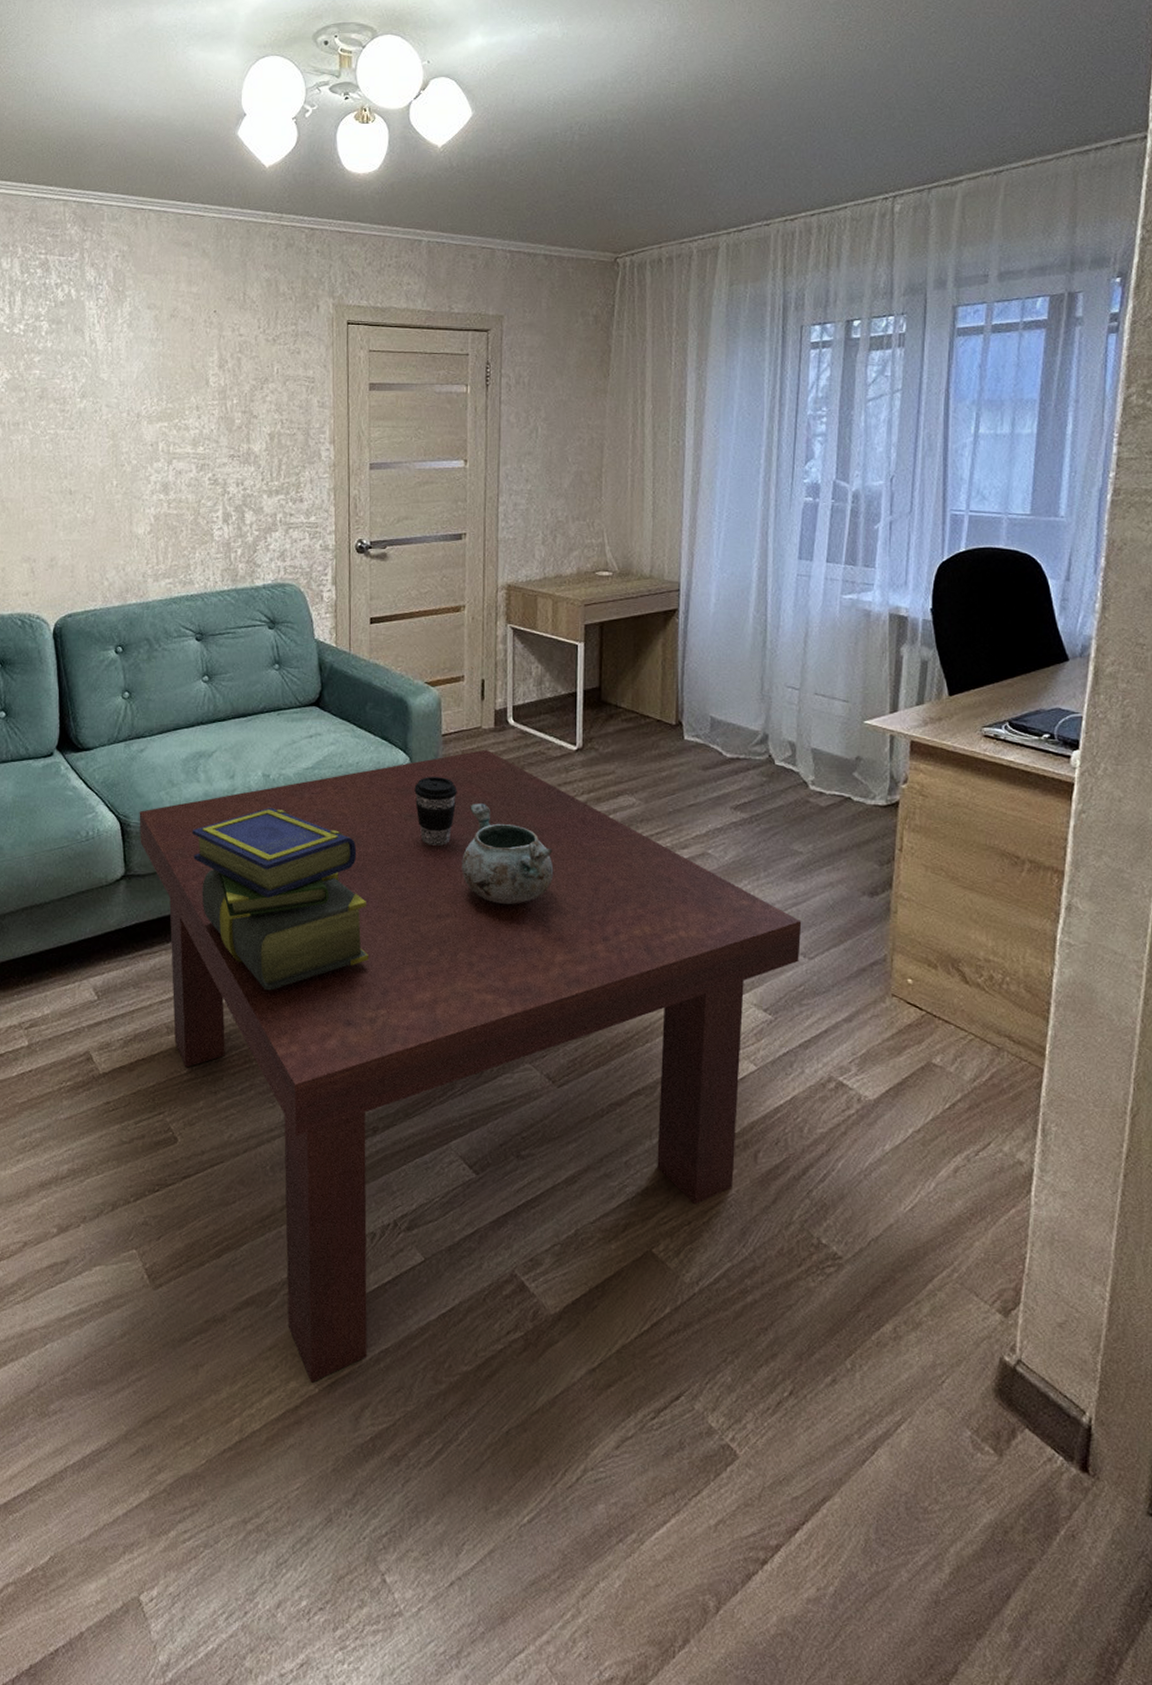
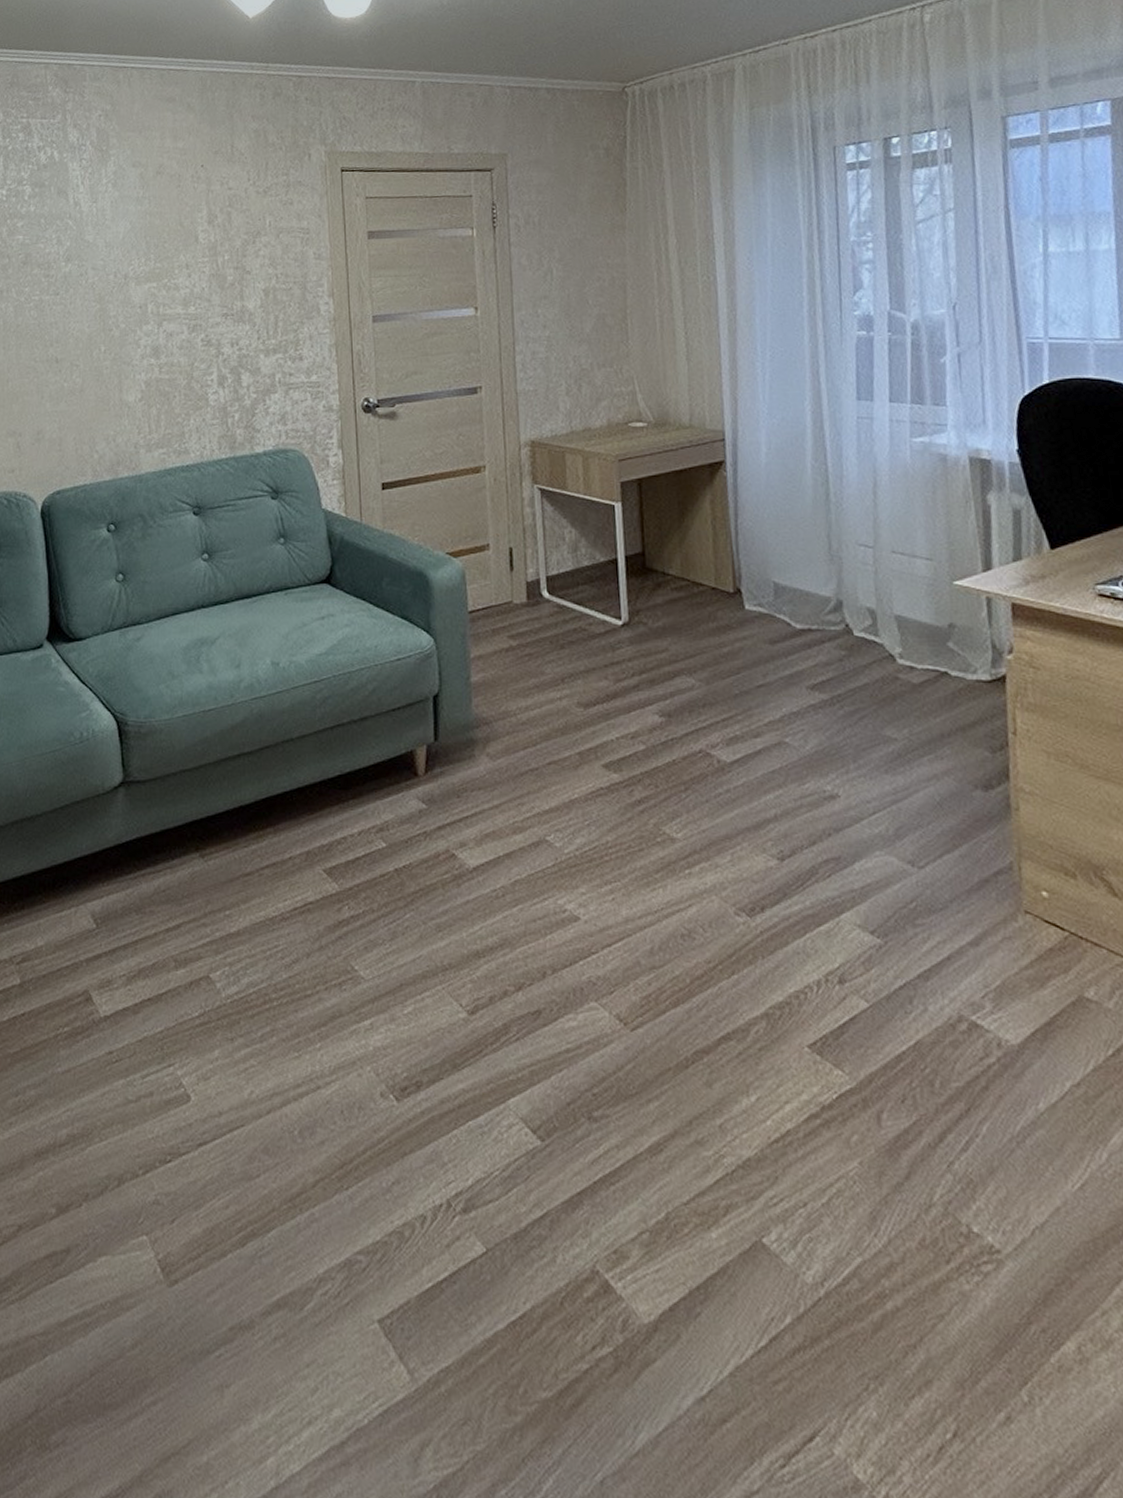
coffee table: present [139,749,802,1383] -> none [137,627,907,1411]
stack of books: present [191,807,368,991] -> none [195,699,400,915]
coffee cup: present [414,777,457,846] -> none [441,660,490,740]
decorative bowl: present [462,803,554,905] -> none [500,690,607,809]

